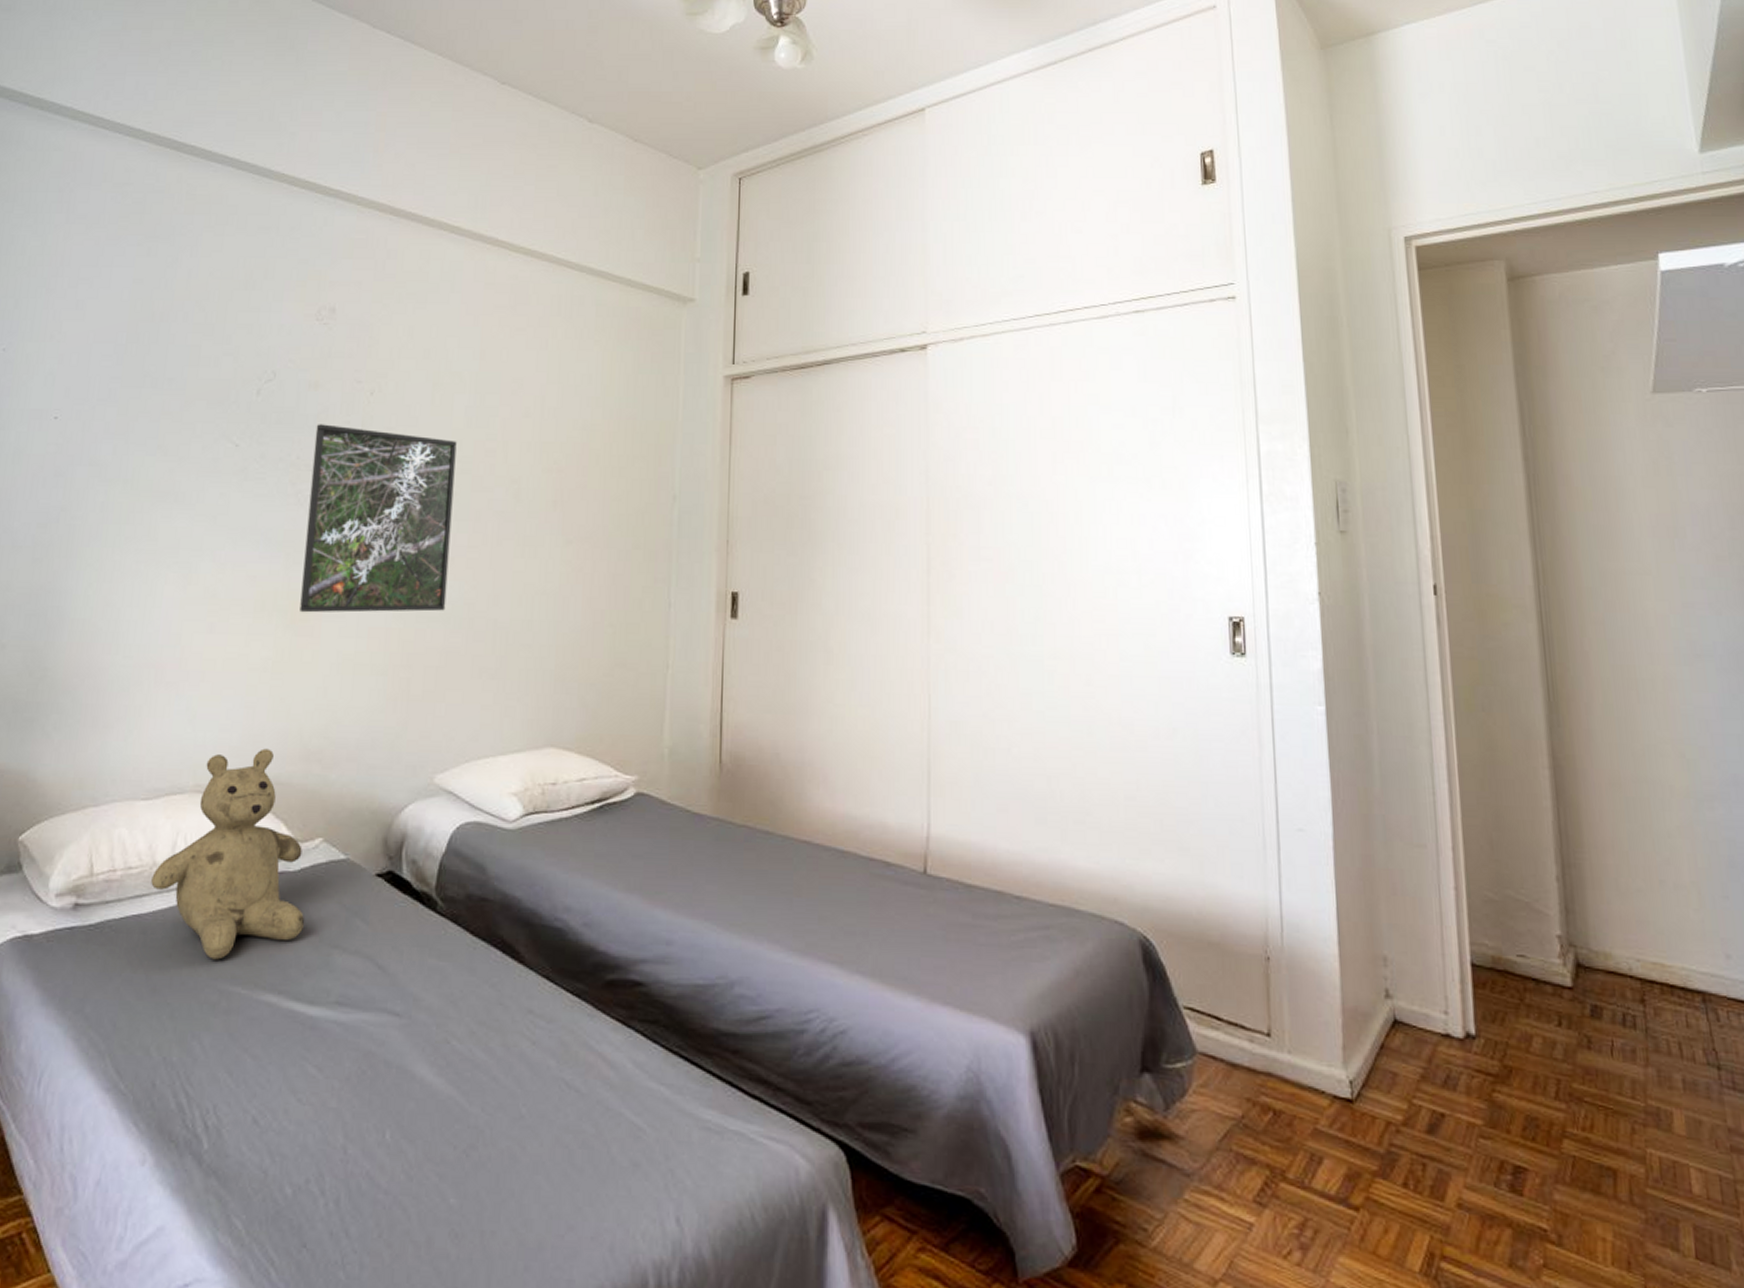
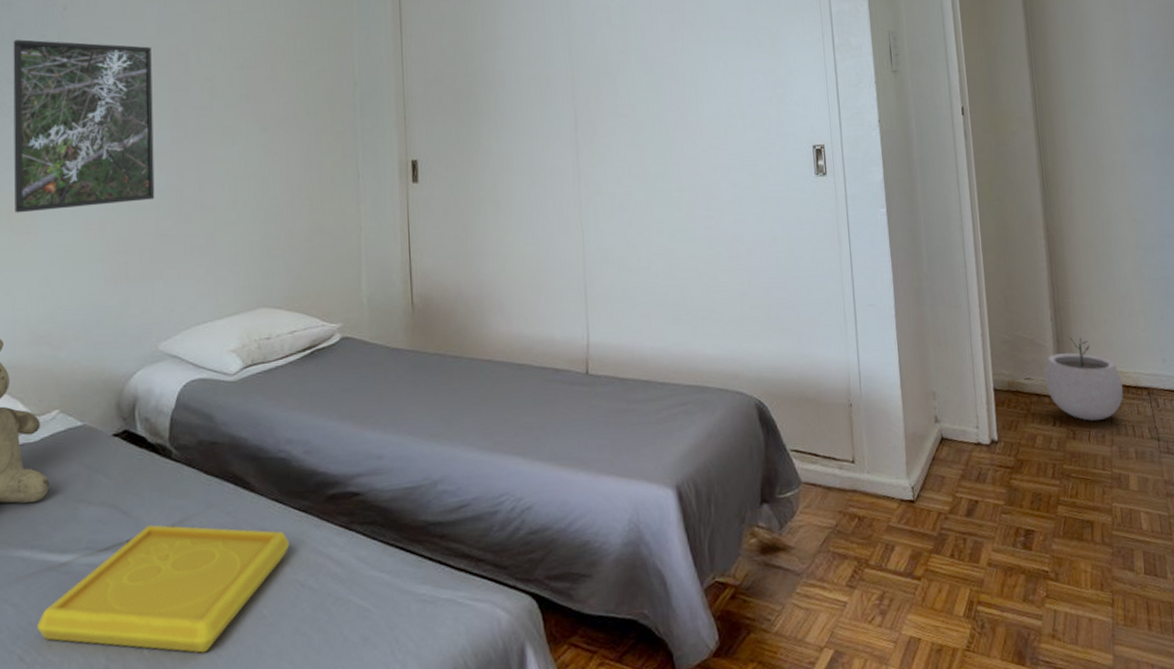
serving tray: none [275,986,558,1149] -> present [37,524,290,653]
plant pot: none [1547,907,1665,1028] -> present [1045,338,1124,421]

